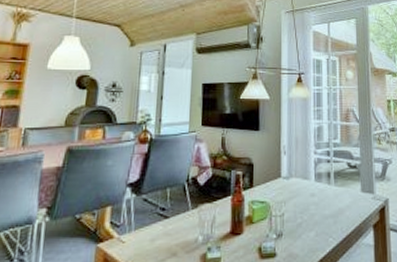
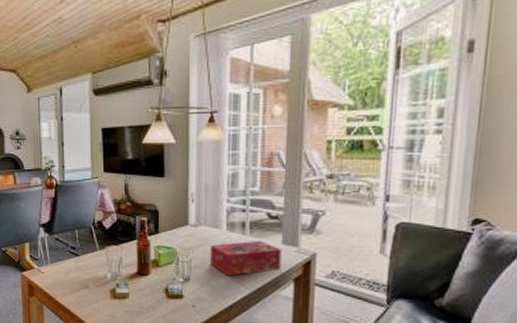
tissue box: none [300,189,362,227] -> present [209,240,282,276]

